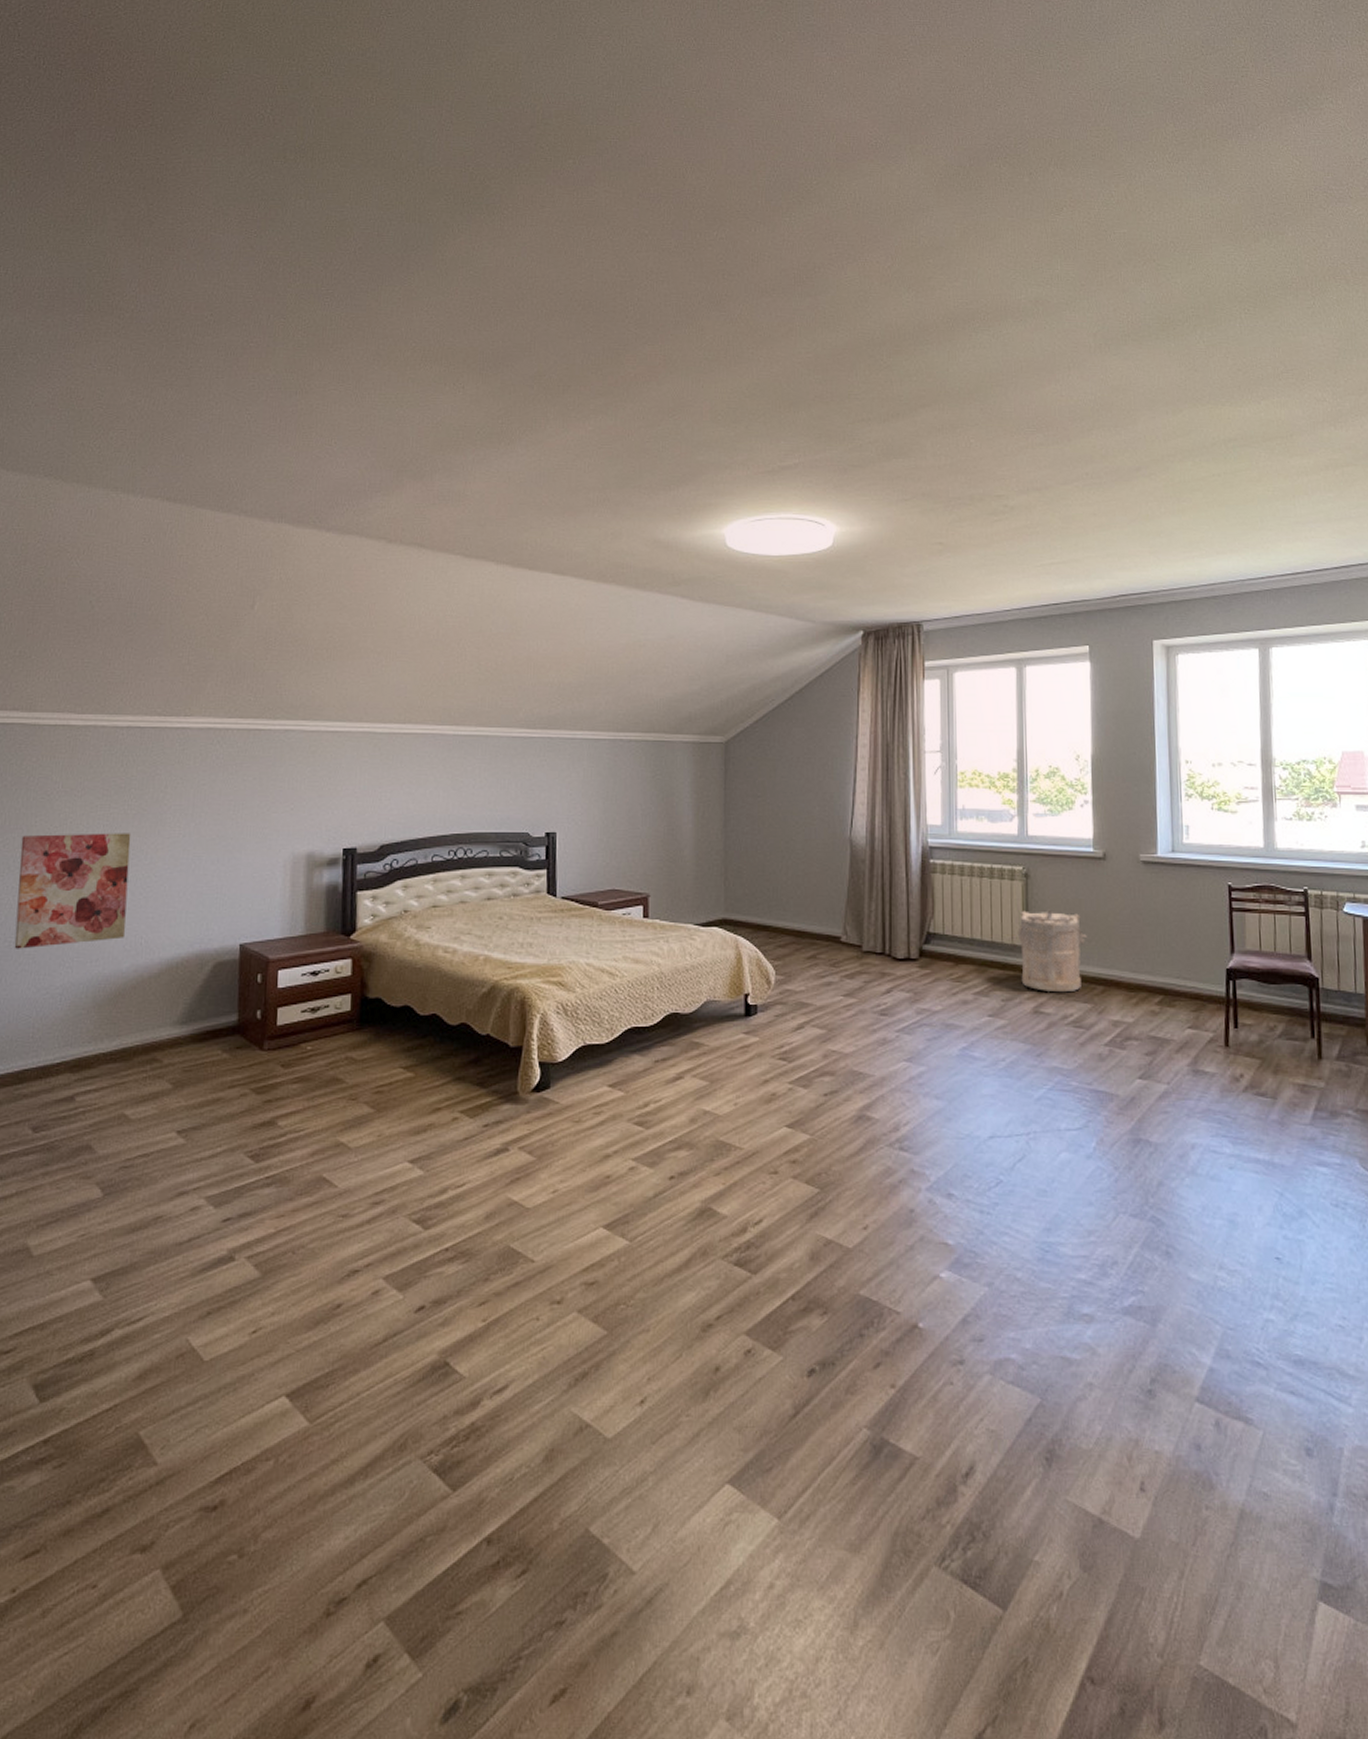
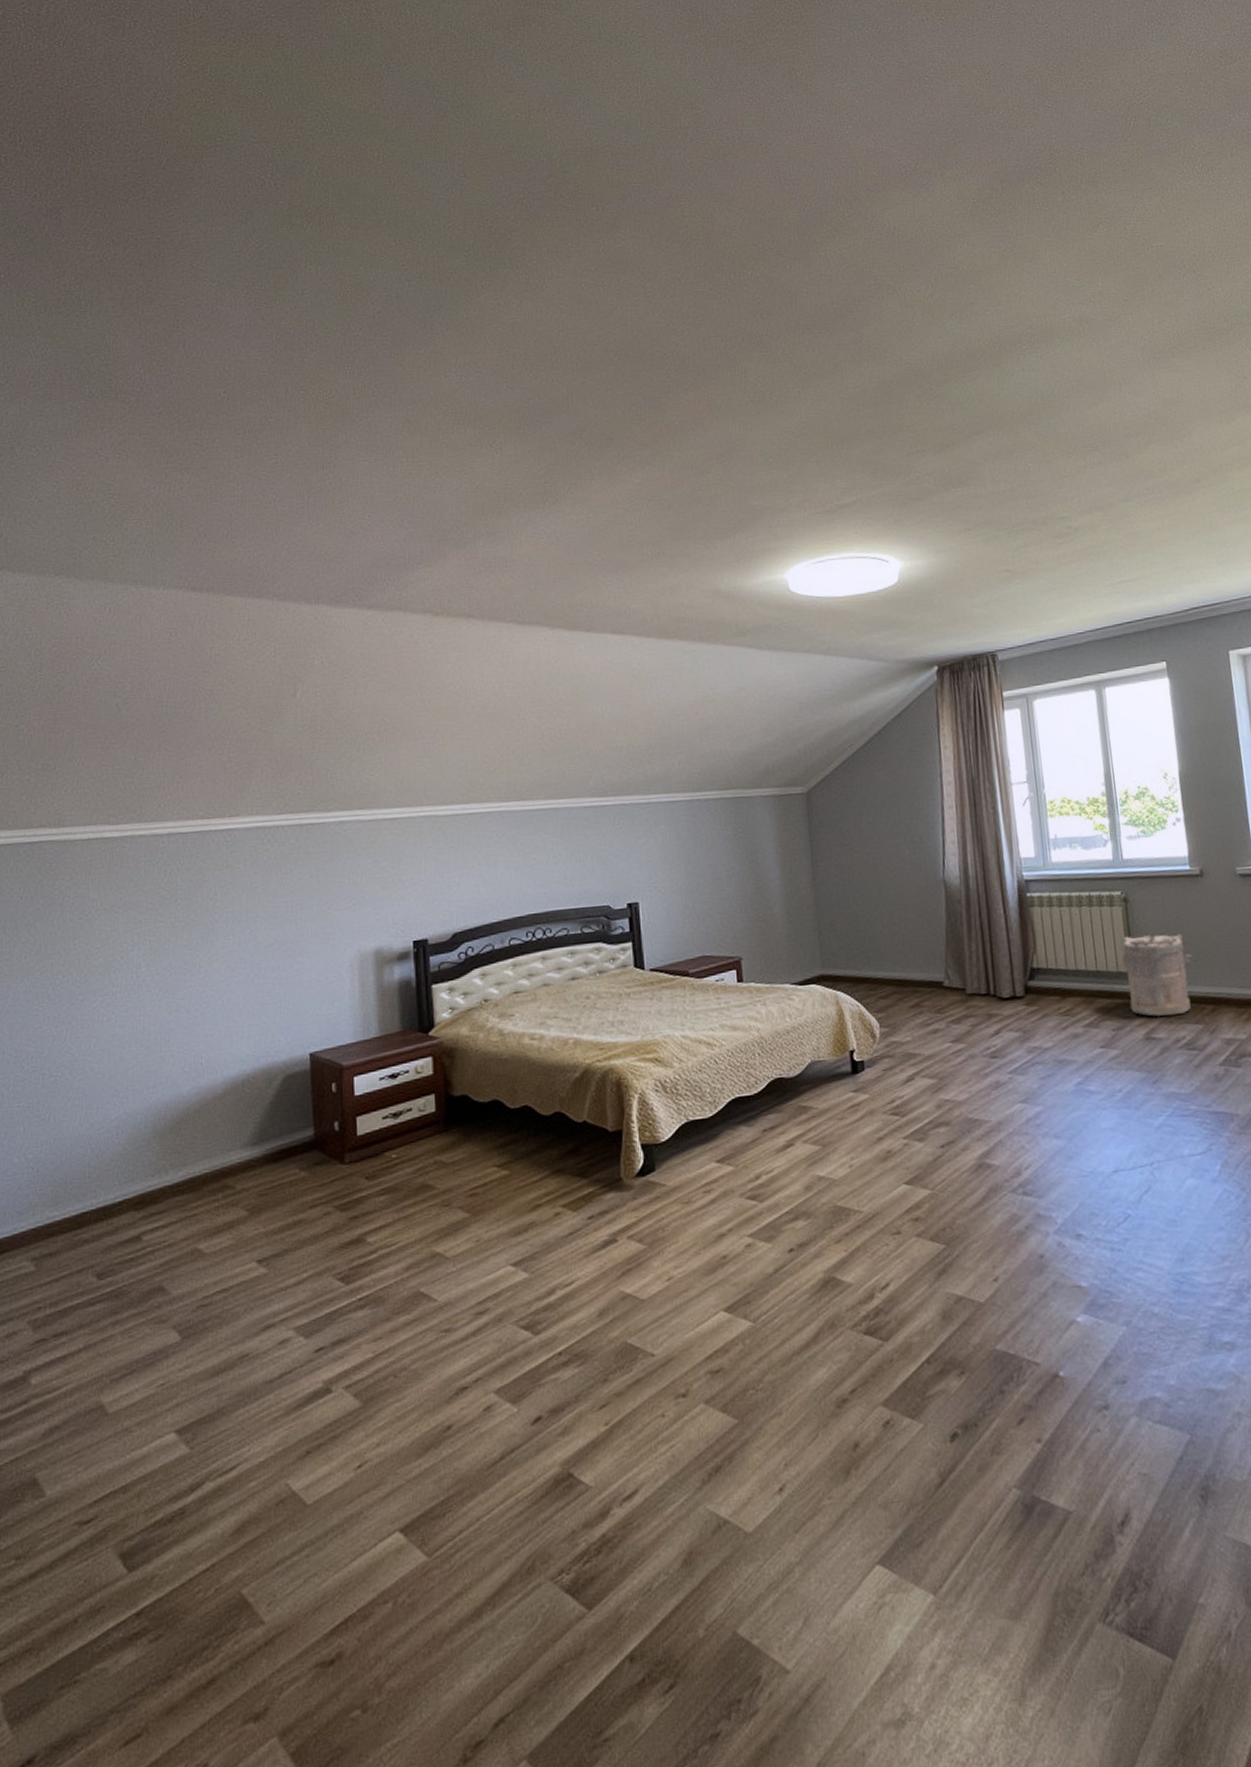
wall art: present [14,833,131,949] -> none [60,946,184,1084]

